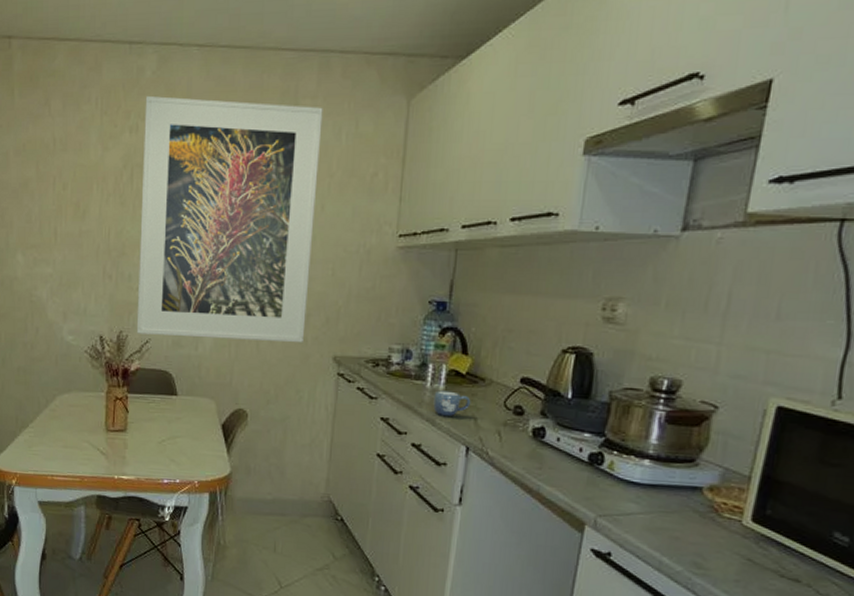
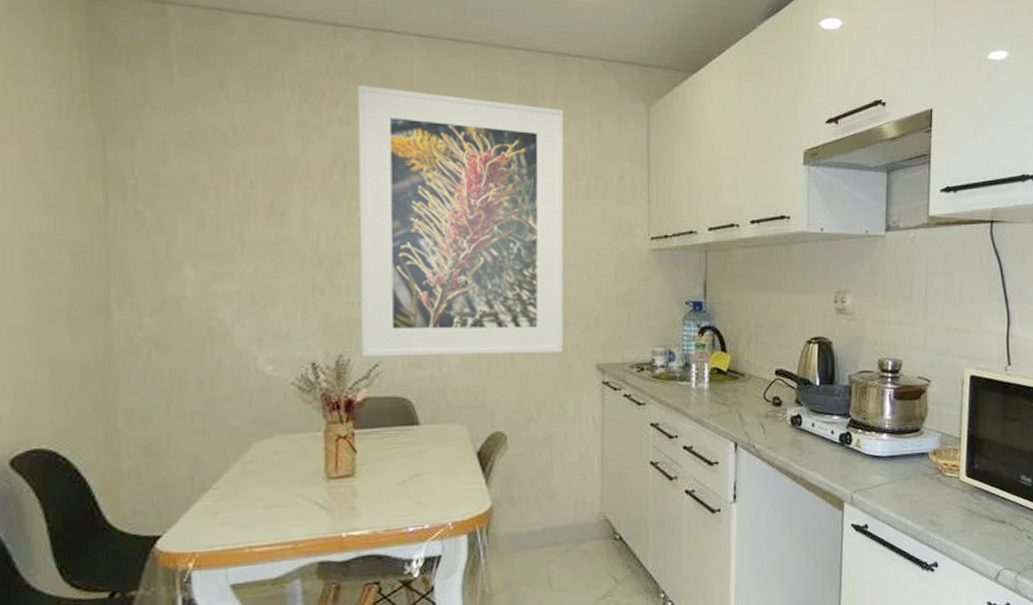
mug: present [433,390,471,416] -> none [700,389,734,414]

